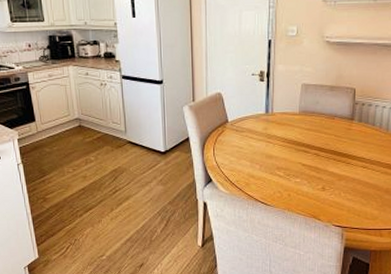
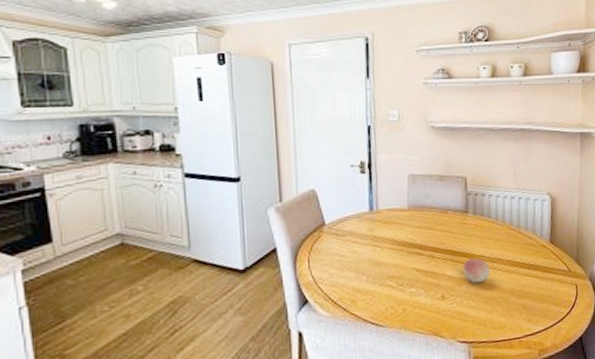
fruit: none [343,159,369,180] -> present [462,258,491,284]

